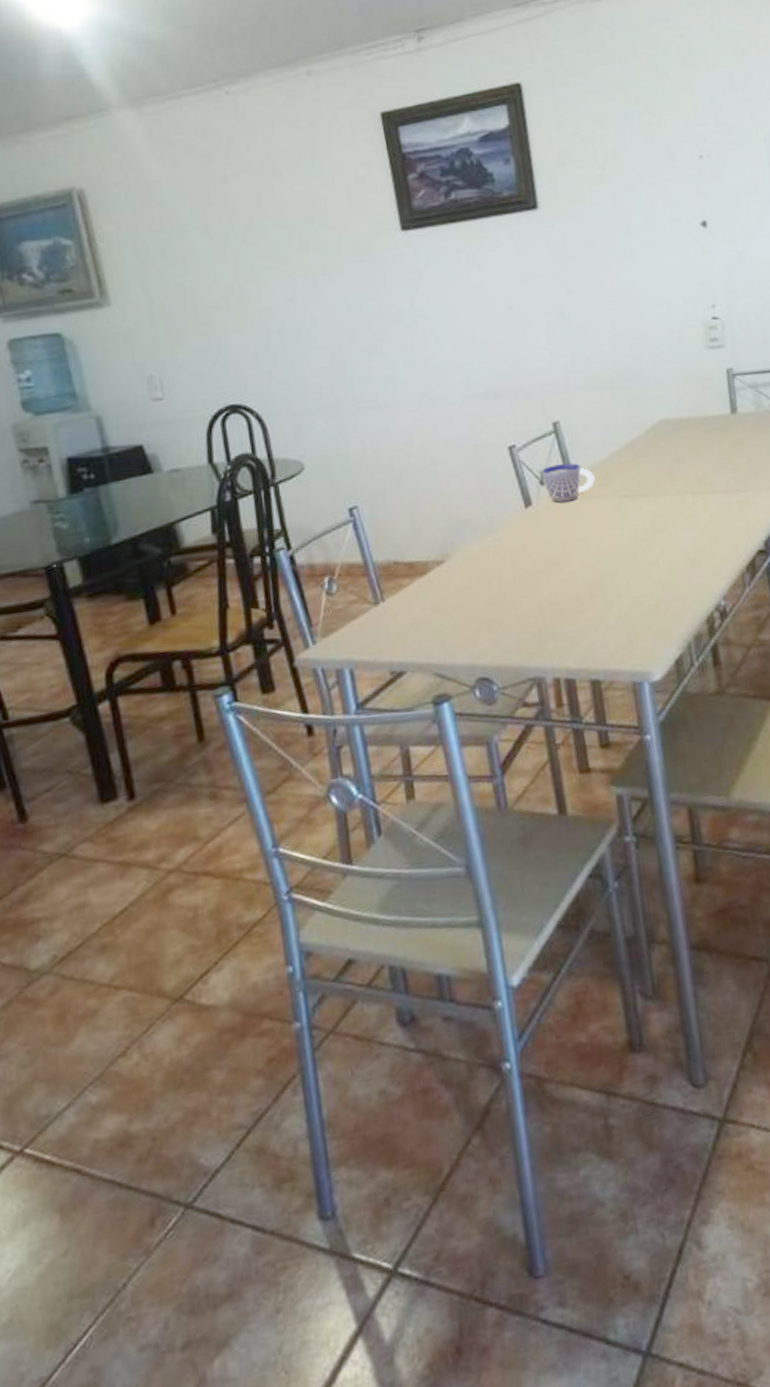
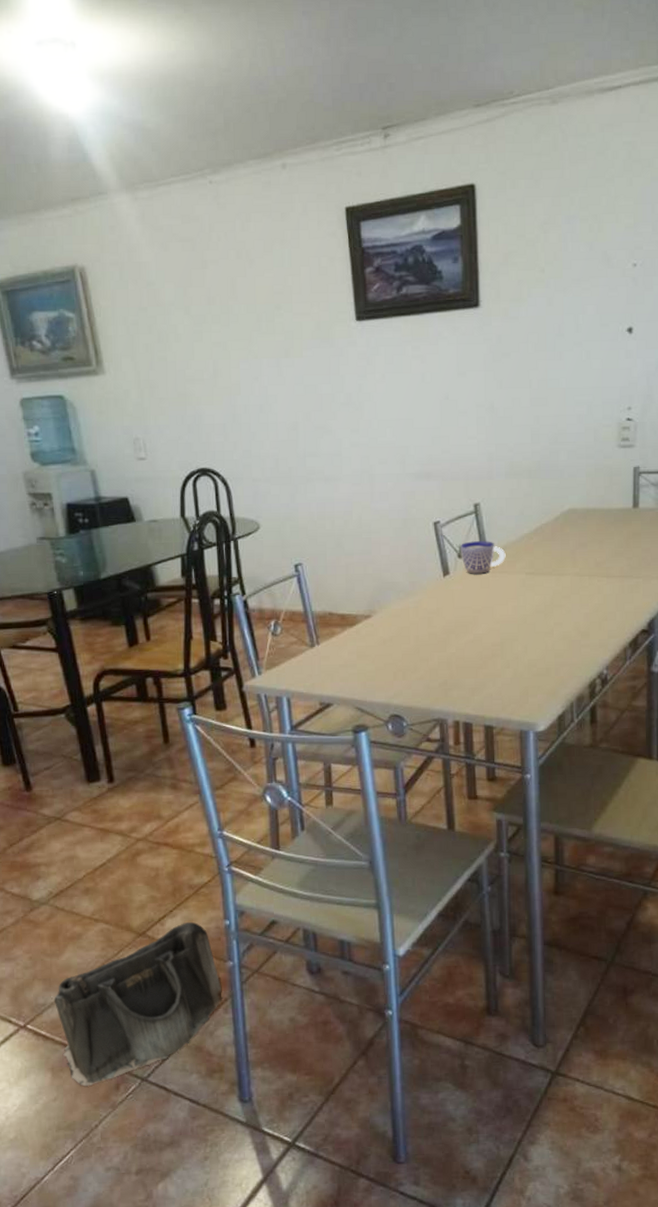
saddlebag: none [61,974,289,1229] -> present [53,921,222,1087]

